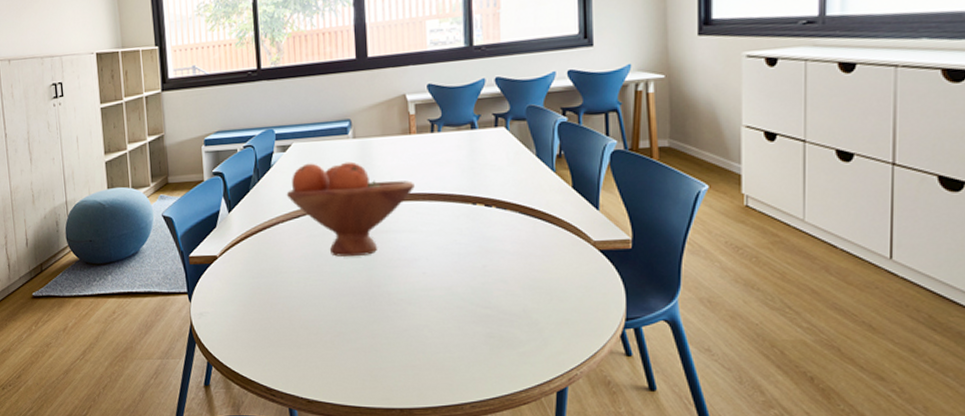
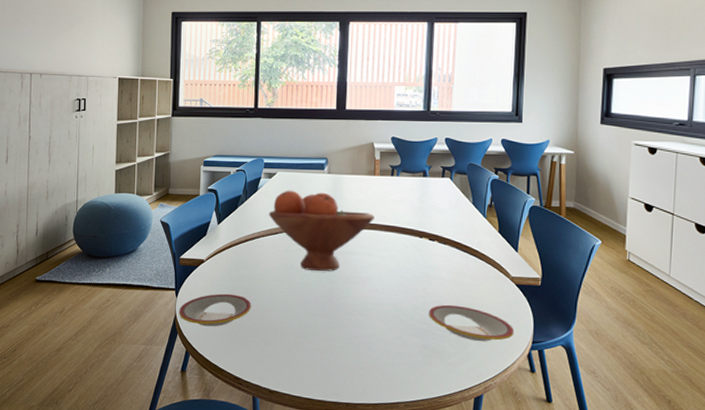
plate: none [195,292,277,333] -> present [179,293,251,327]
plate: none [492,282,602,324] -> present [429,304,515,342]

